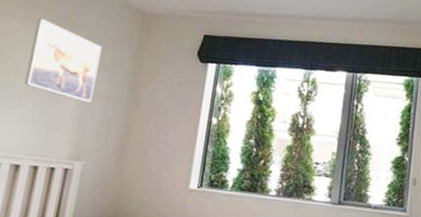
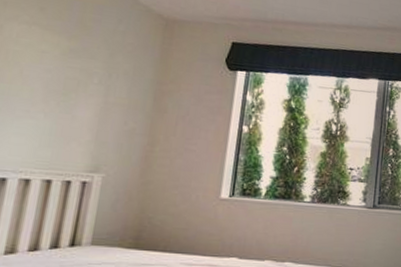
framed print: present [24,18,102,102] -> none [32,23,121,112]

